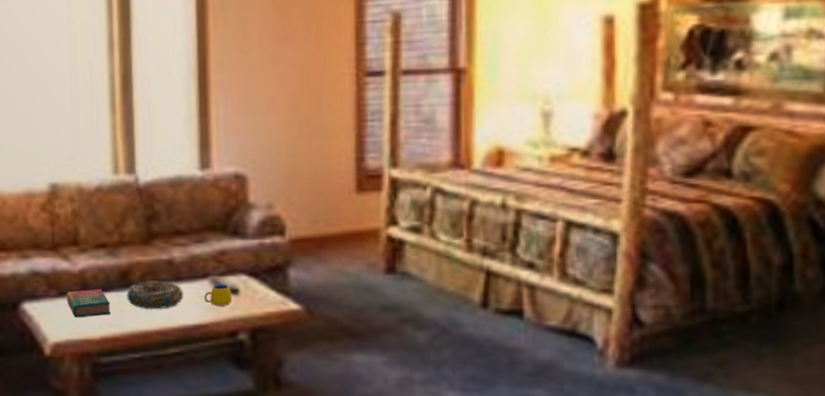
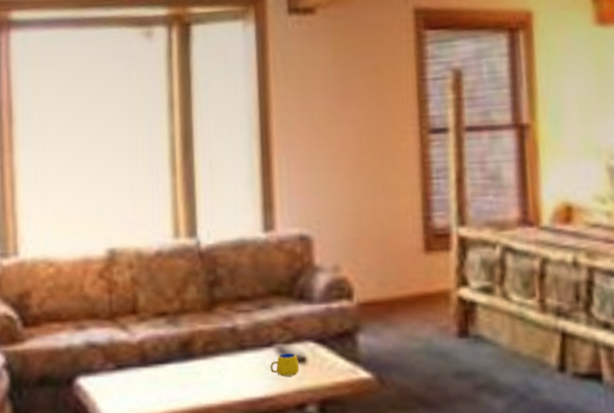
book: present [66,289,111,318] -> none [124,361,171,393]
decorative bowl: present [127,281,183,310] -> none [188,350,248,382]

